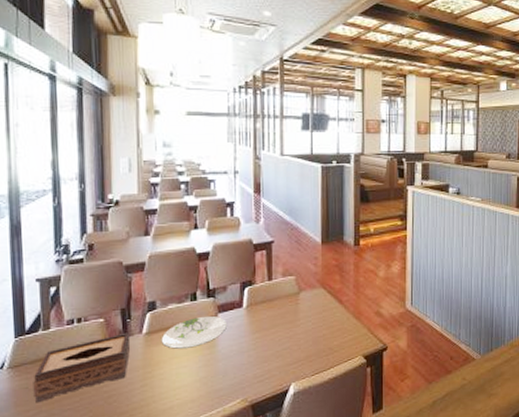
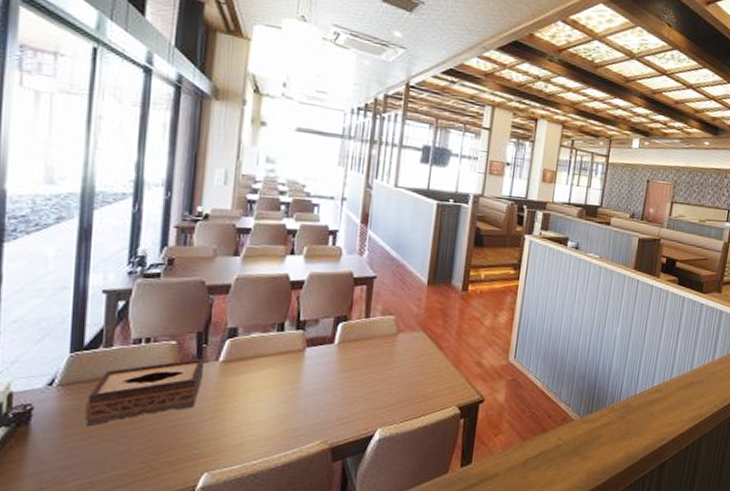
plate: present [161,315,227,349] -> none [238,348,314,382]

